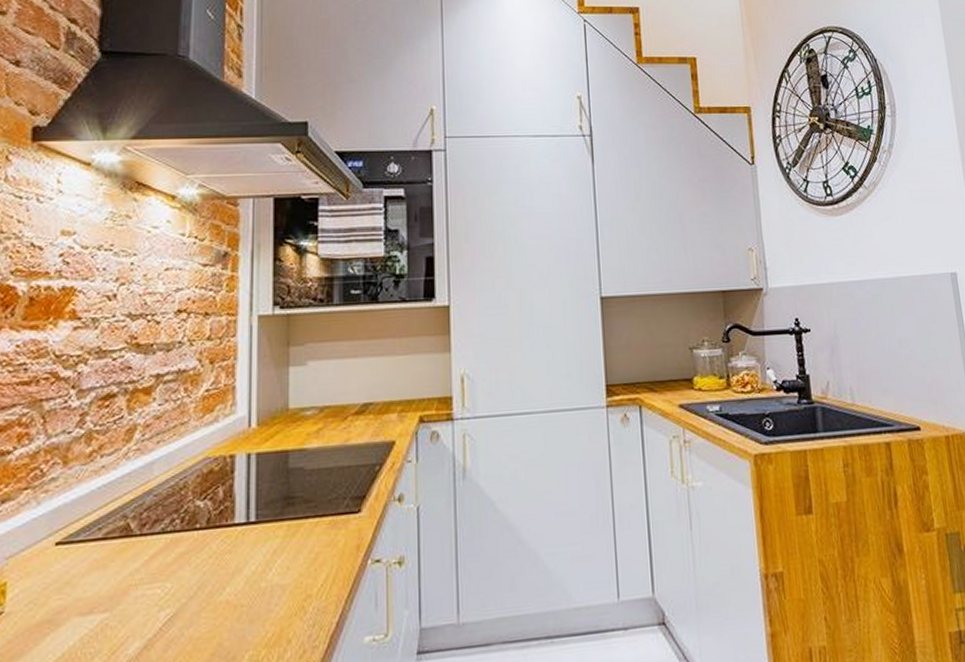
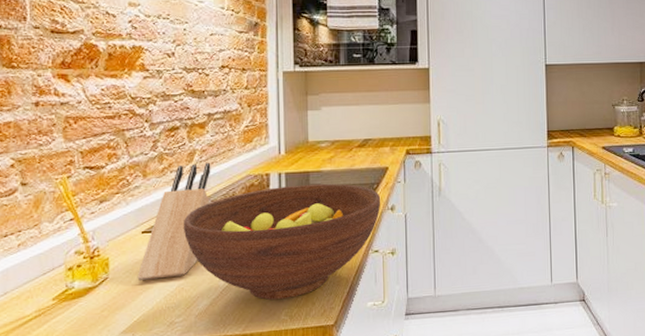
knife block: none [44,441,157,615] -> present [137,162,211,280]
fruit bowl: none [112,466,385,638] -> present [183,183,381,300]

